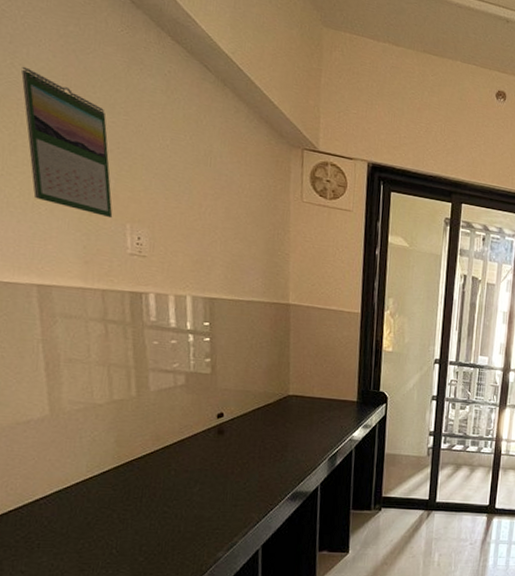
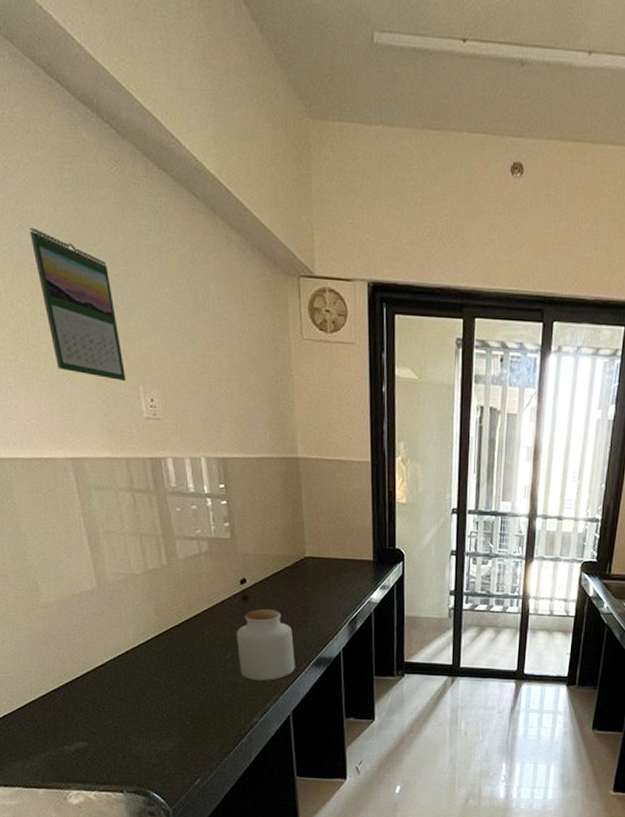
jar: none [206,442,270,514] -> present [236,608,295,681]

